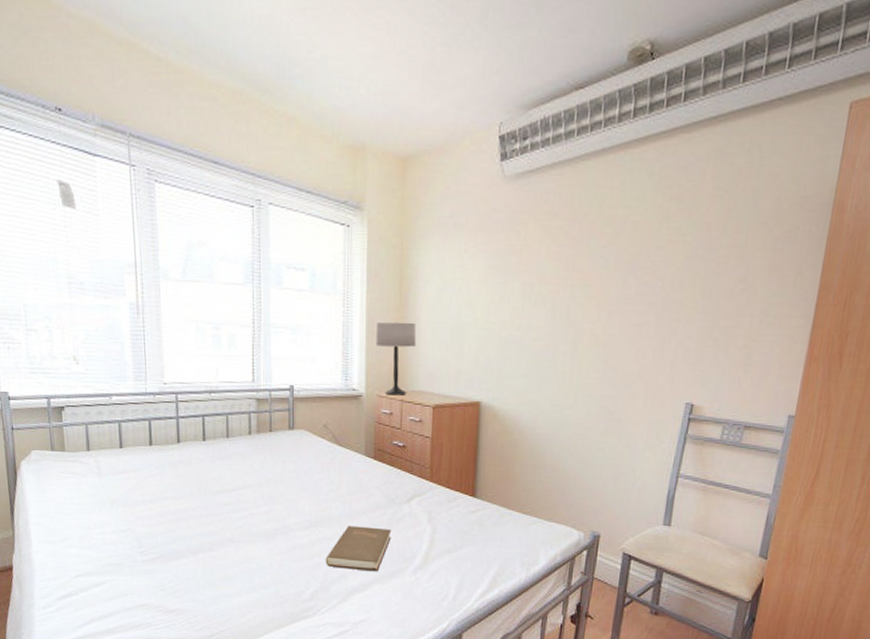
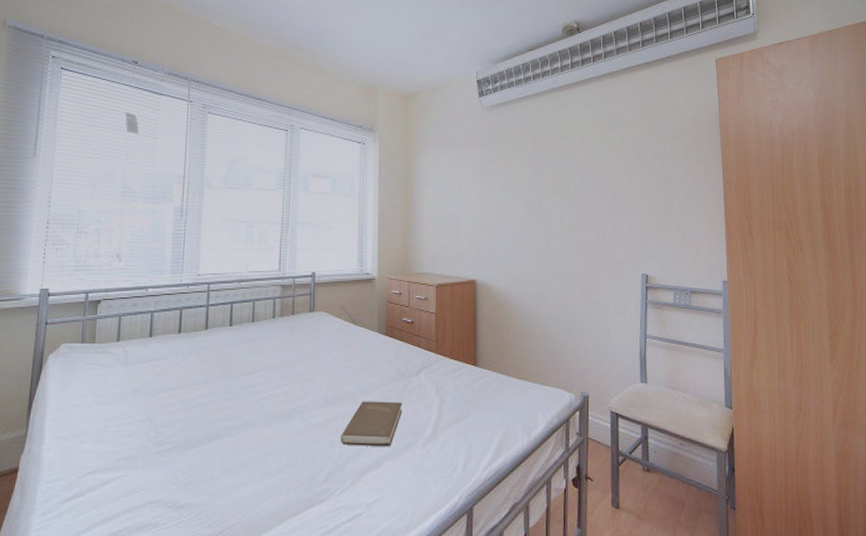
table lamp: present [375,322,417,396] -> none [386,216,420,277]

